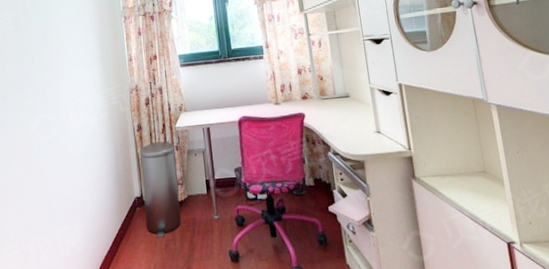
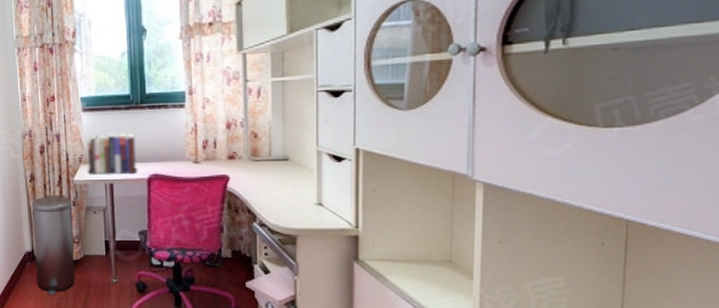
books: none [185,83,229,121] -> present [87,133,137,174]

